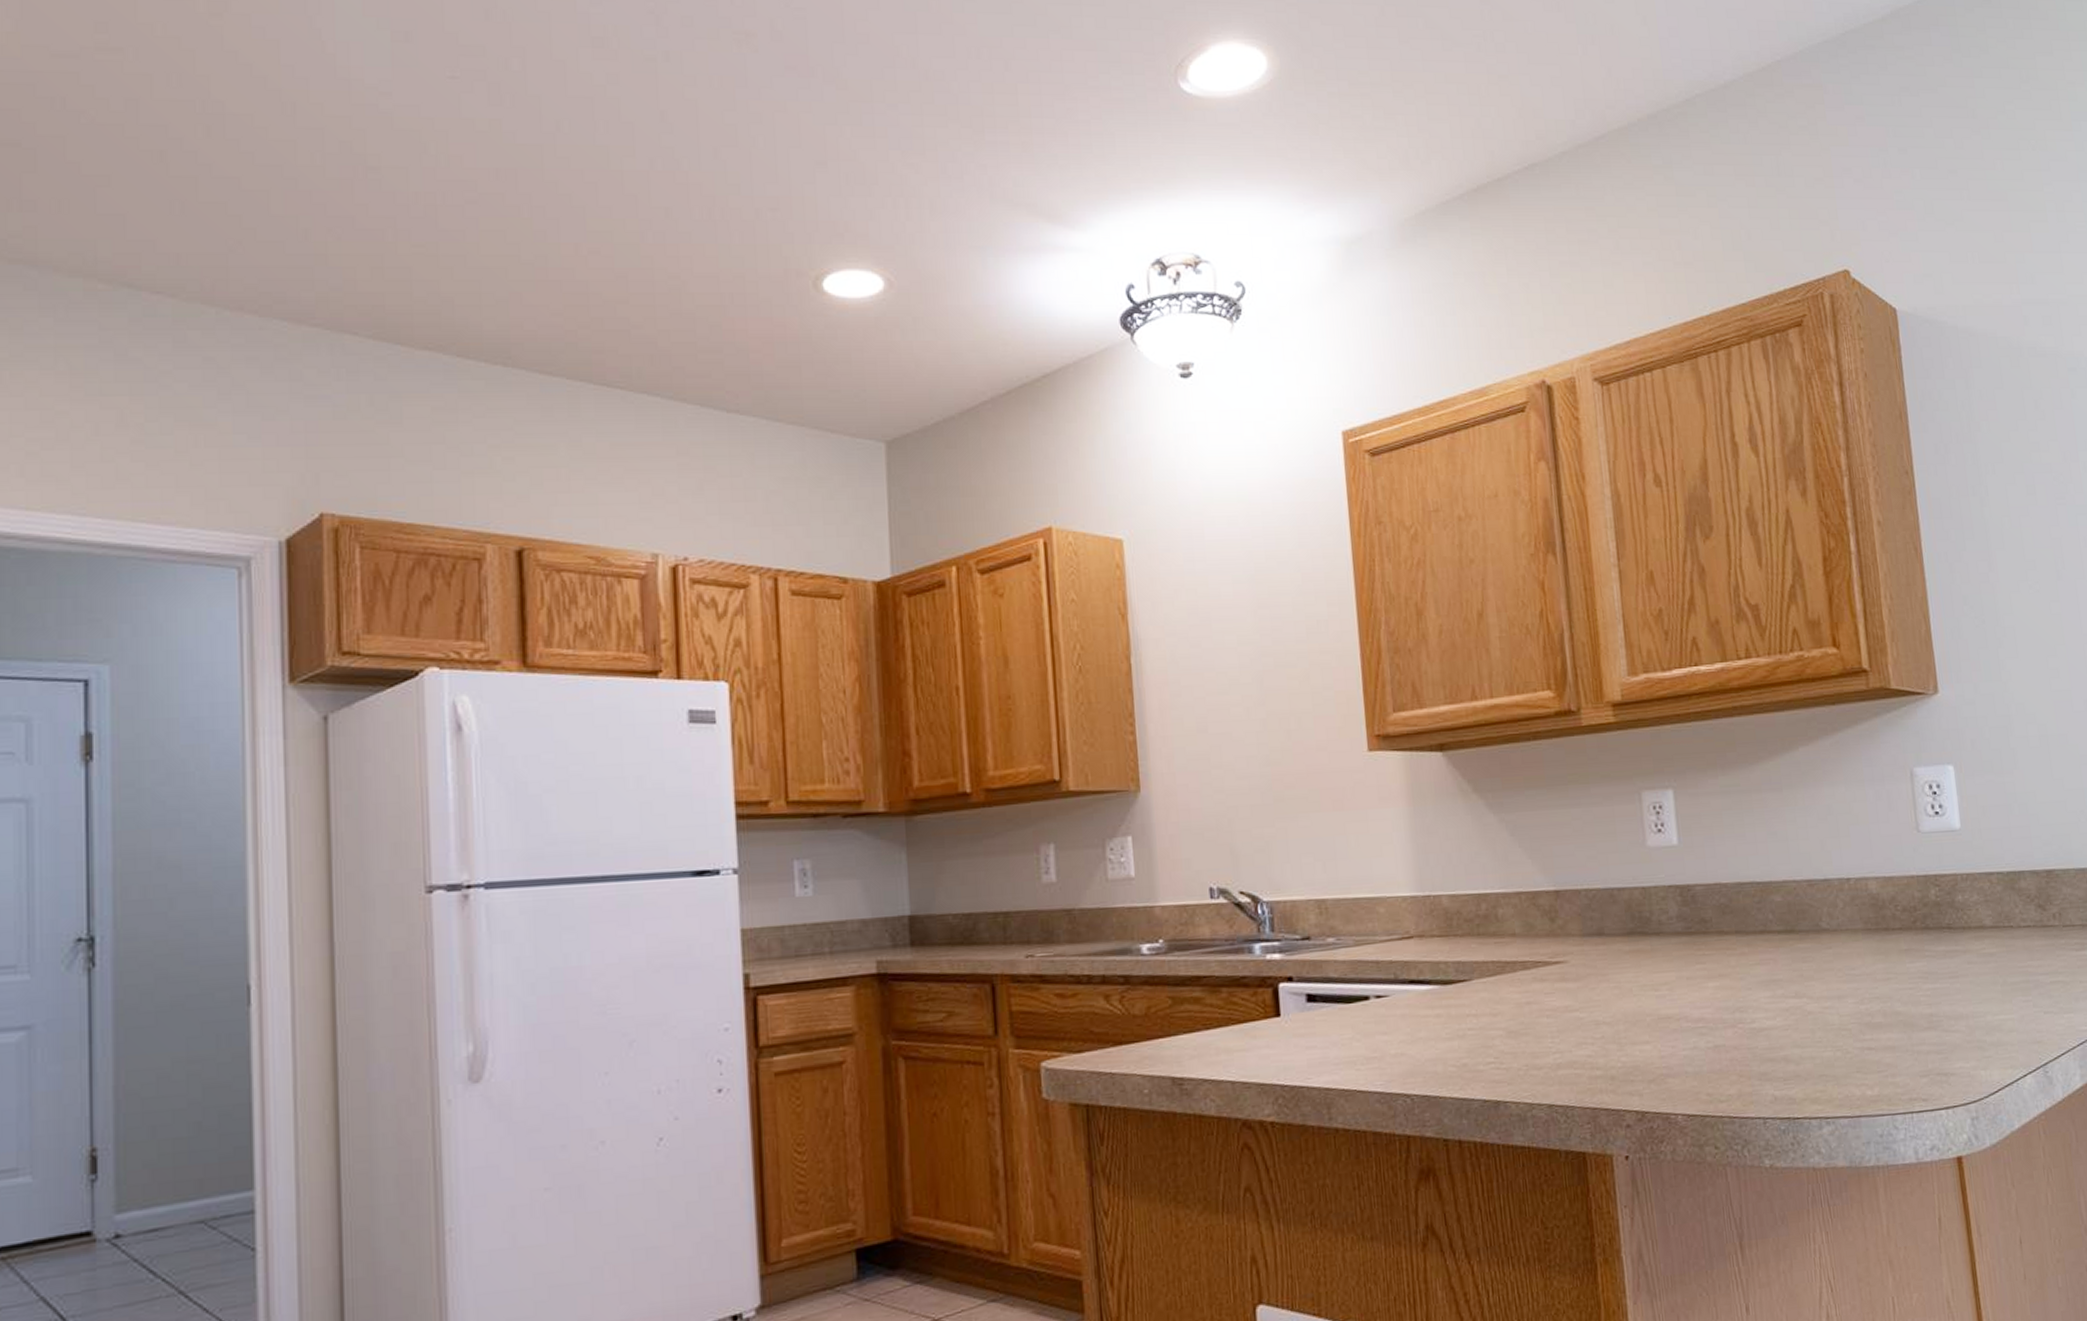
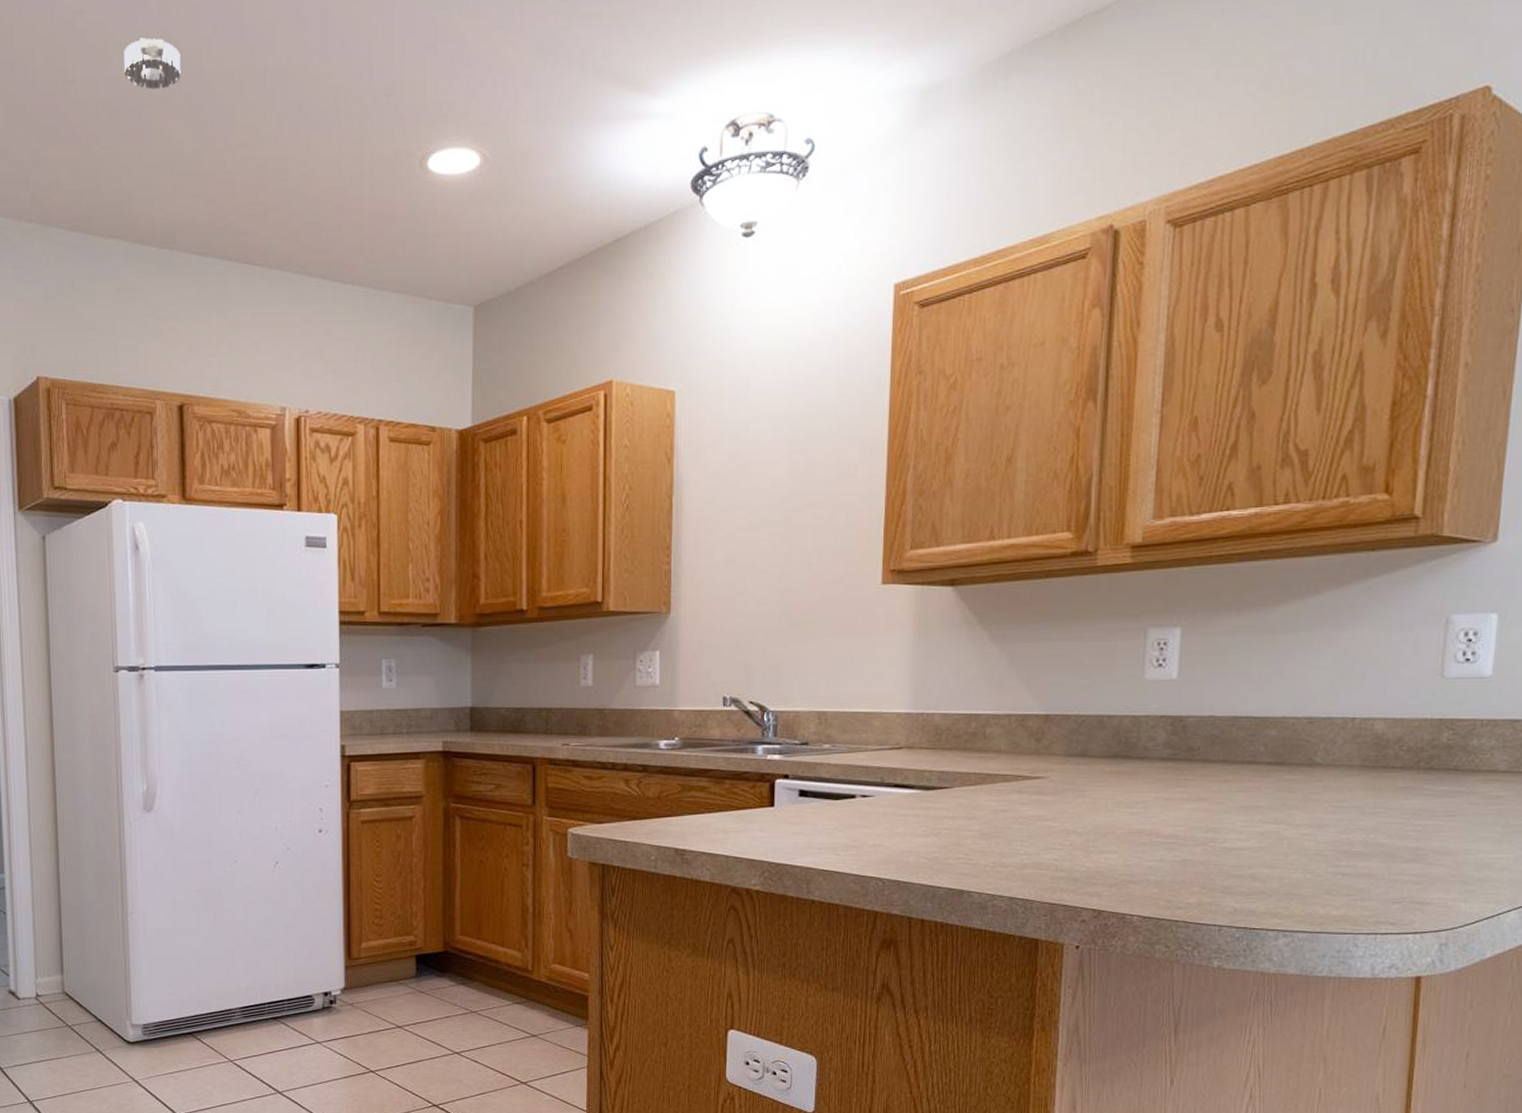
smoke detector: none [443,127,517,185] -> present [124,37,181,90]

